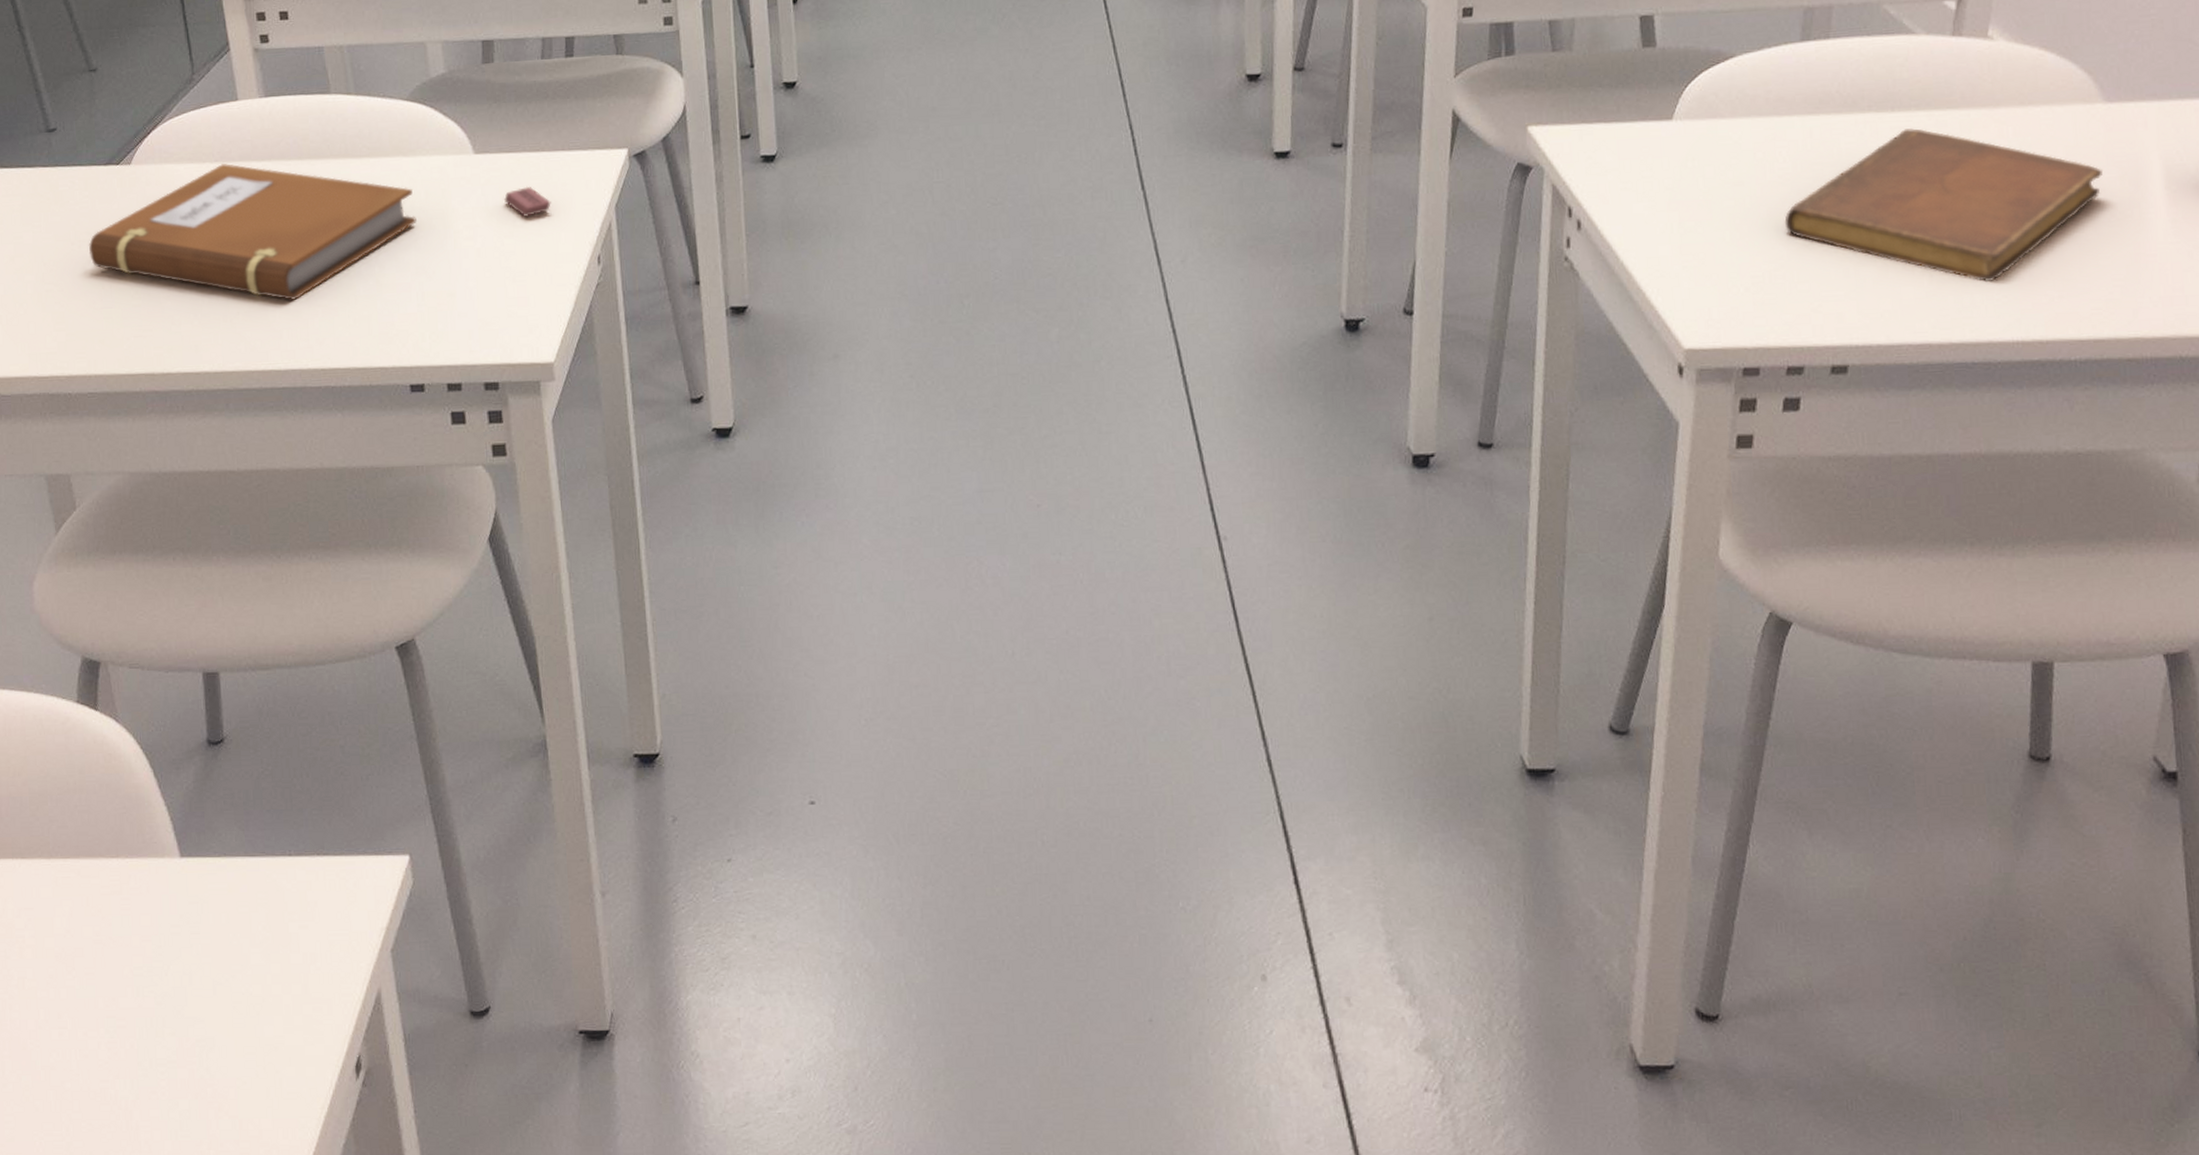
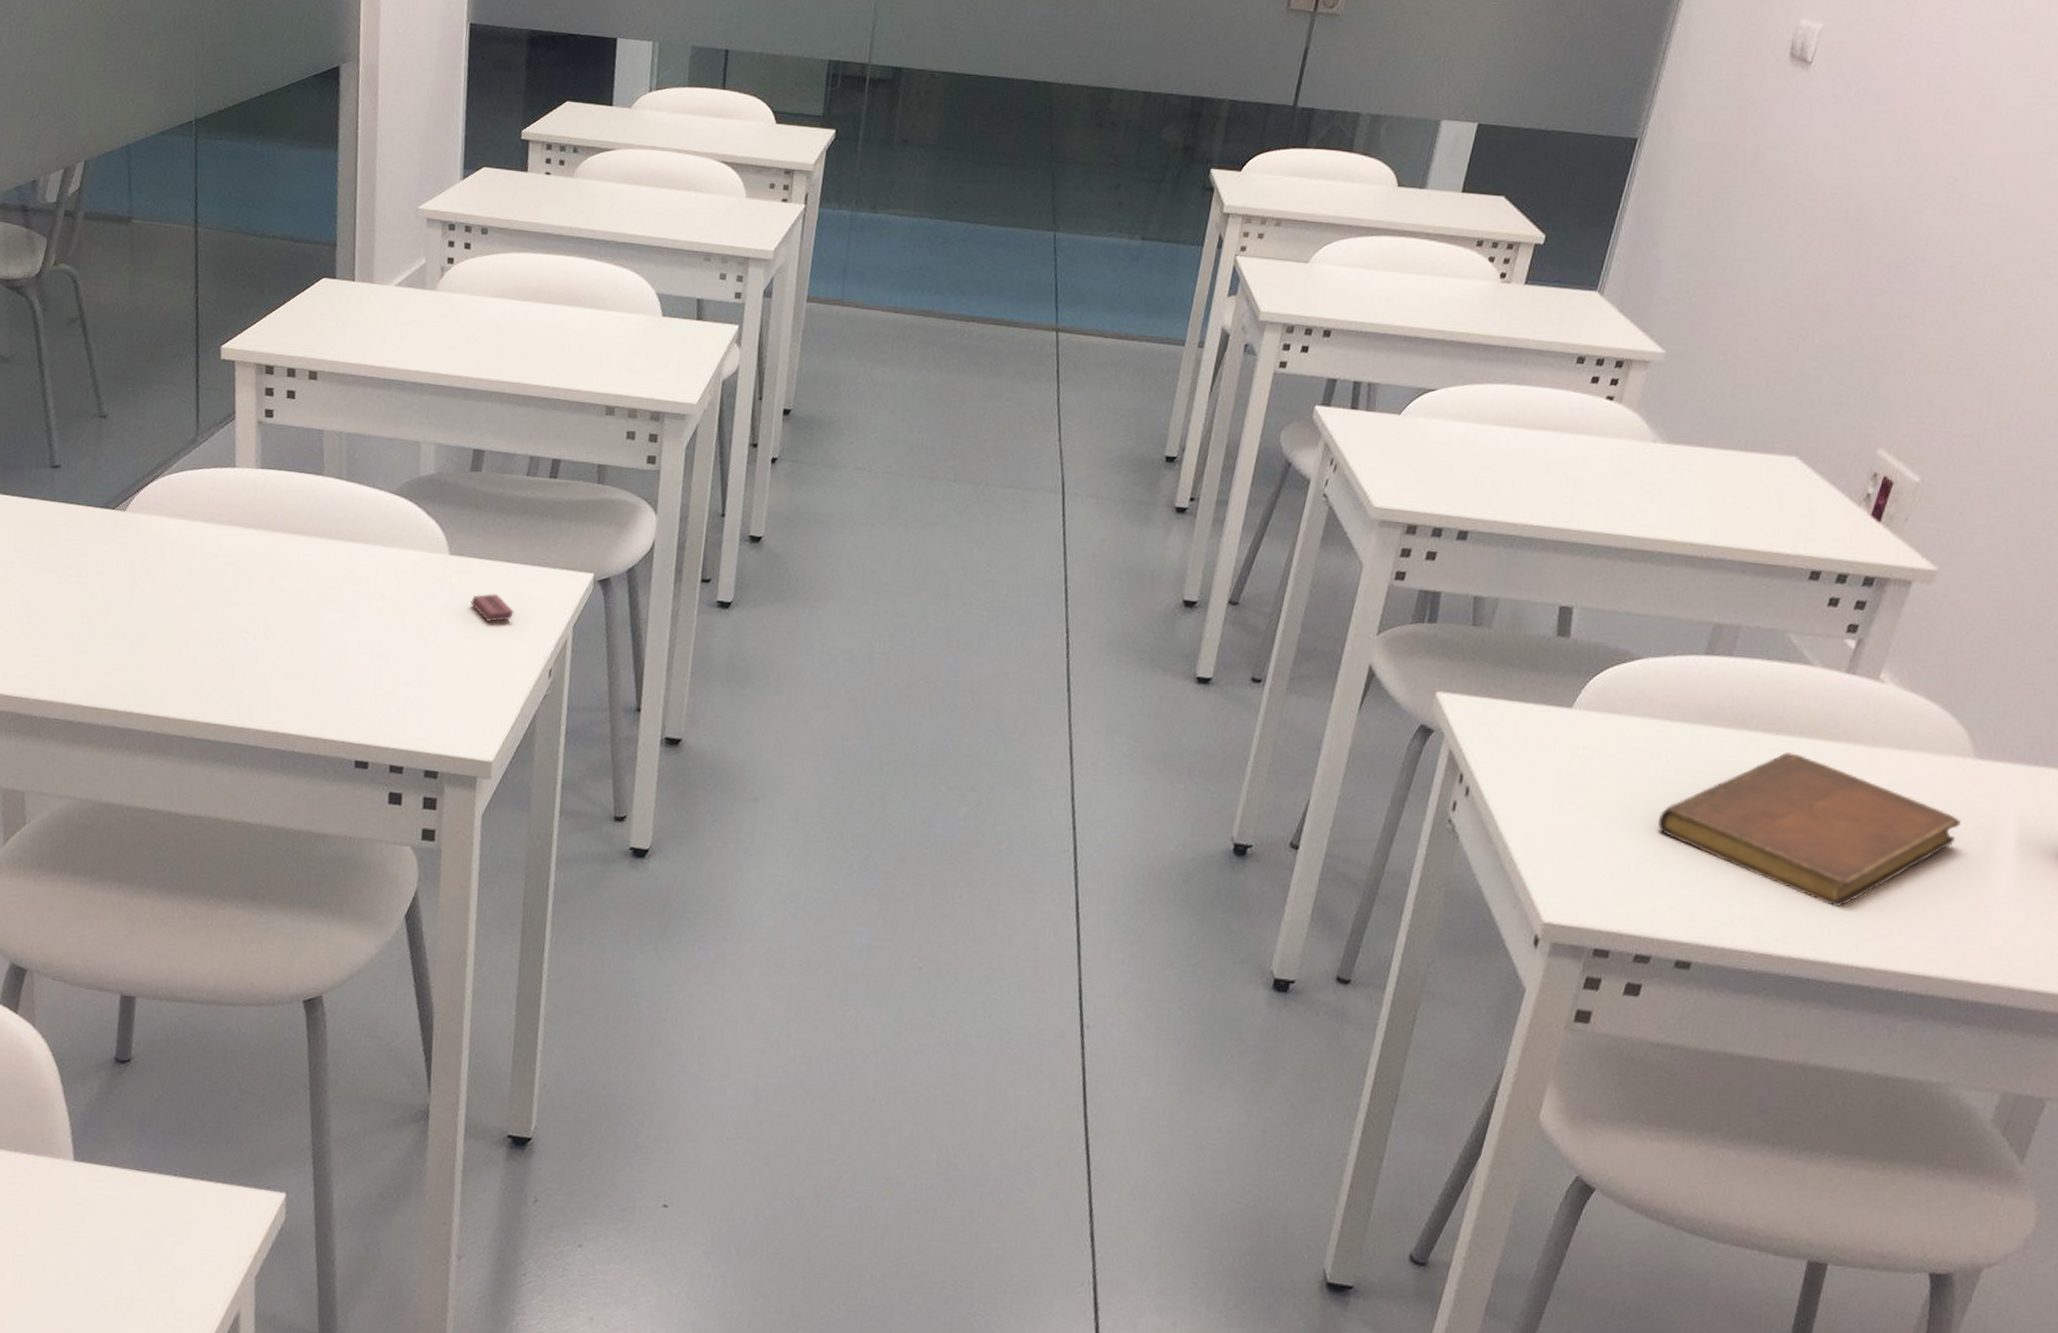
notebook: present [88,164,417,300] -> none [74,525,386,664]

